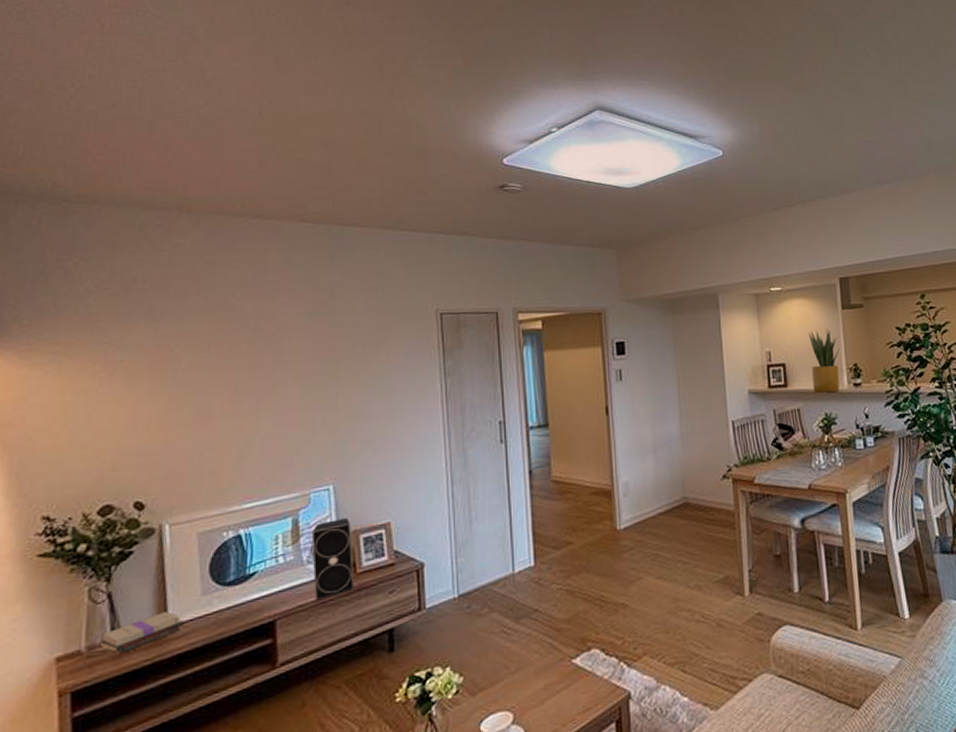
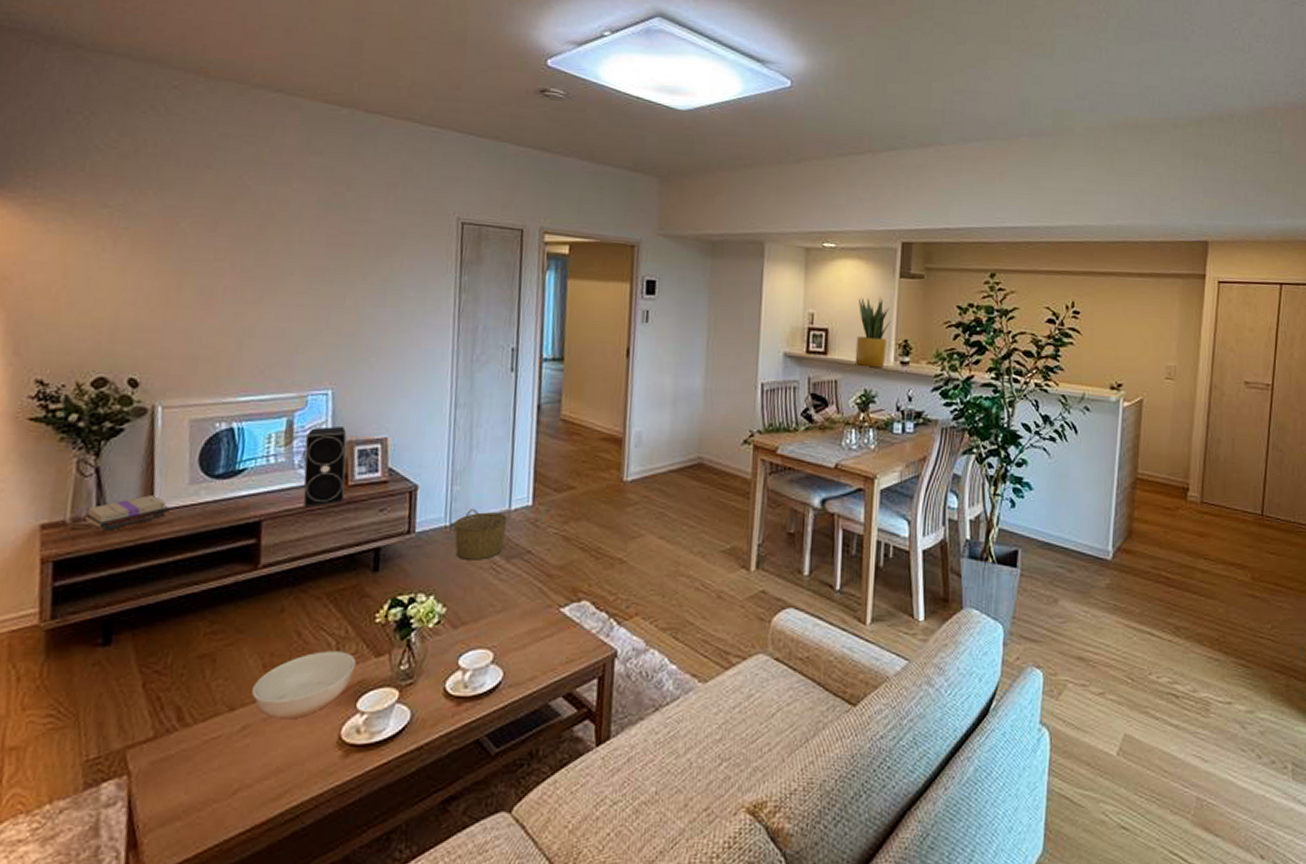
basket: none [462,577,513,628] -> present [453,508,508,560]

